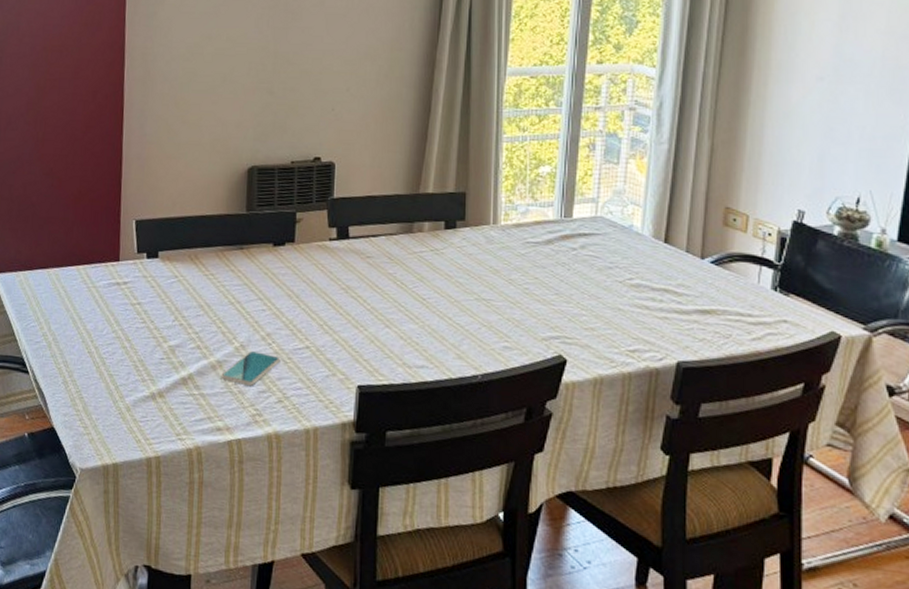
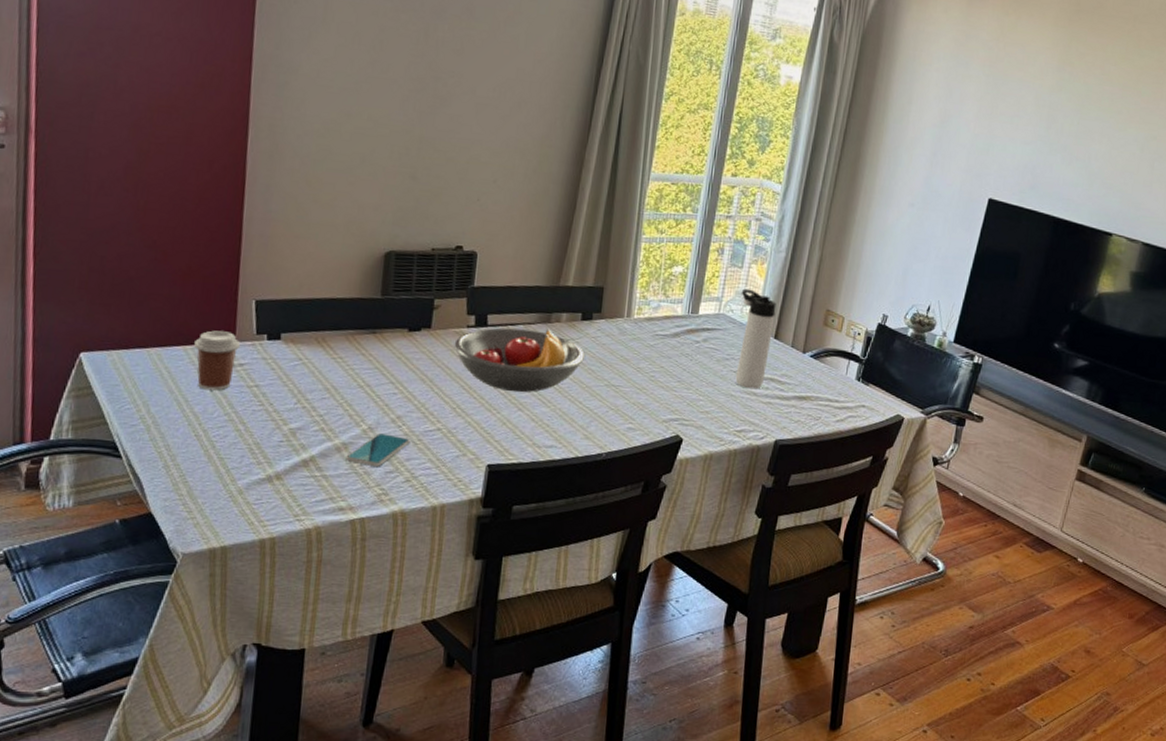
coffee cup: none [85,250,123,309] -> present [194,330,240,391]
fruit bowl: none [317,239,452,308] -> present [454,328,586,393]
thermos bottle: none [619,187,663,302] -> present [735,288,777,390]

